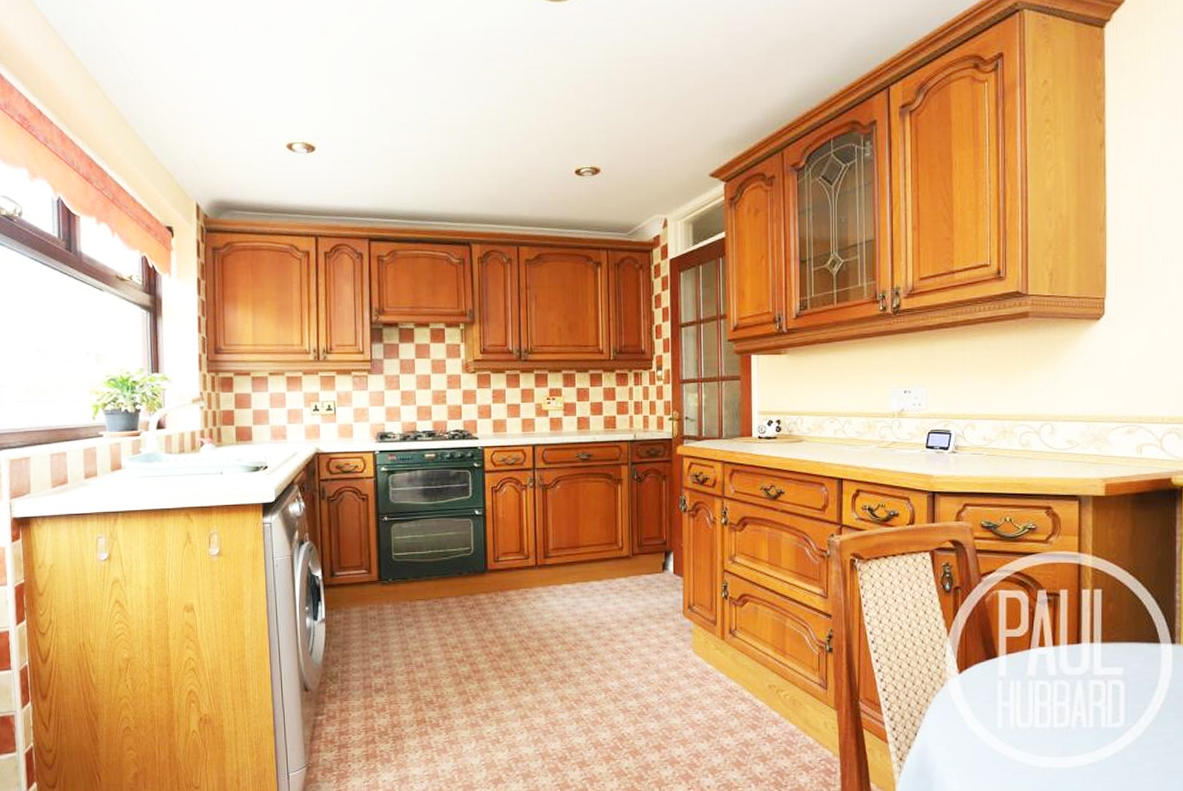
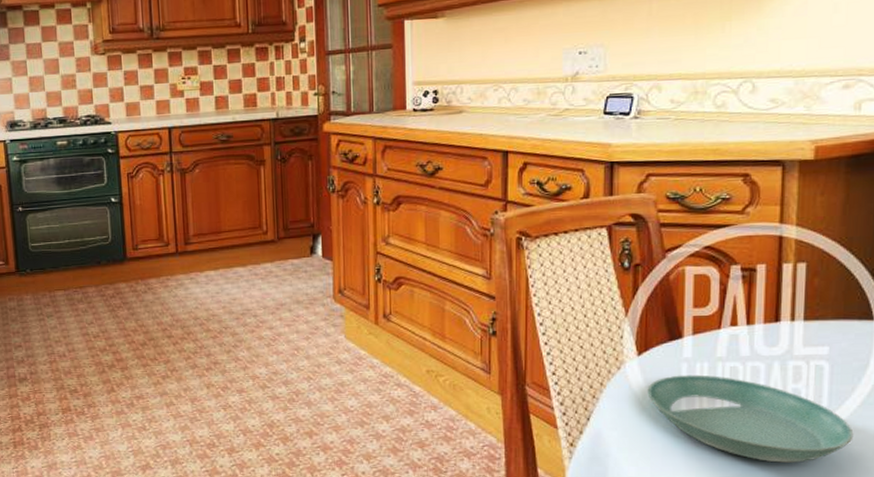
saucer: none [968,692,1147,777] -> present [647,374,854,463]

